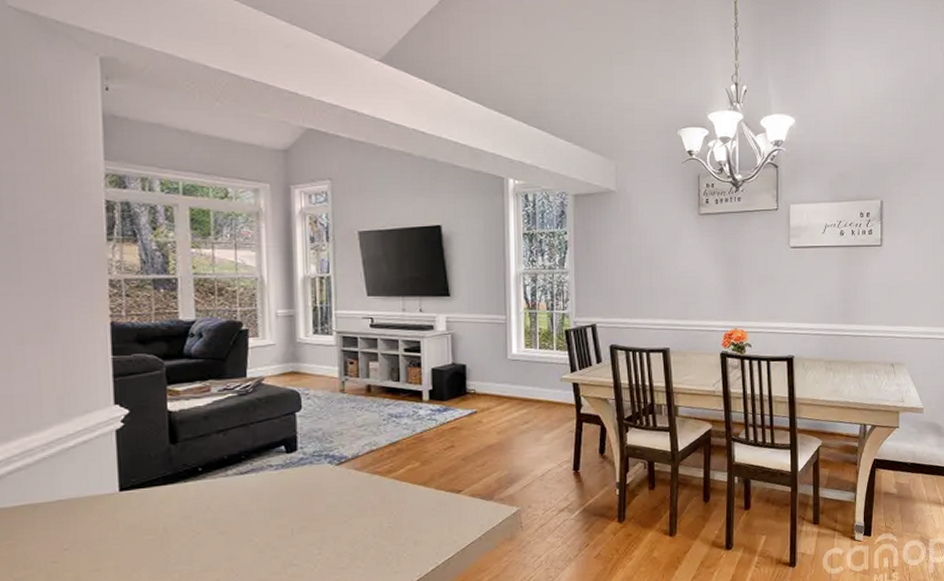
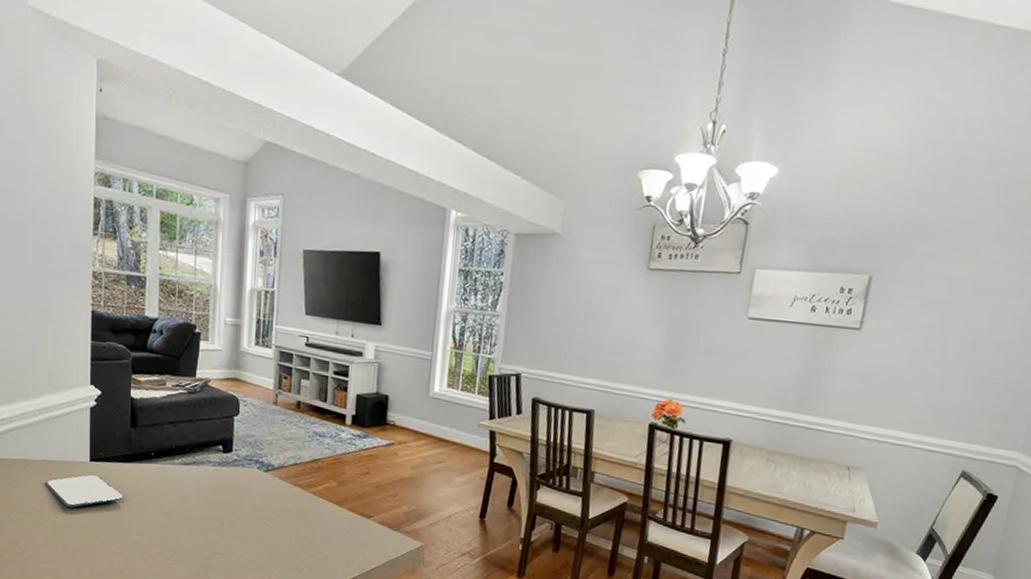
smartphone: none [60,505,166,549] -> present [45,474,123,507]

